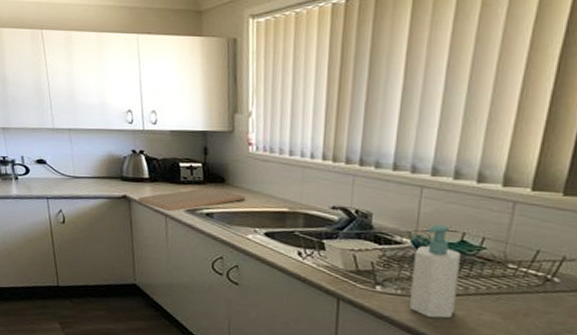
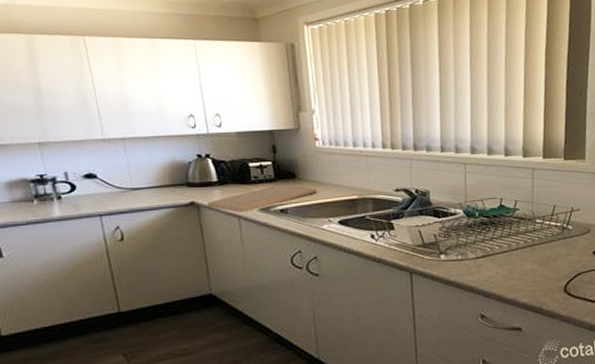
soap bottle: present [410,225,460,319] -> none [467,194,504,275]

